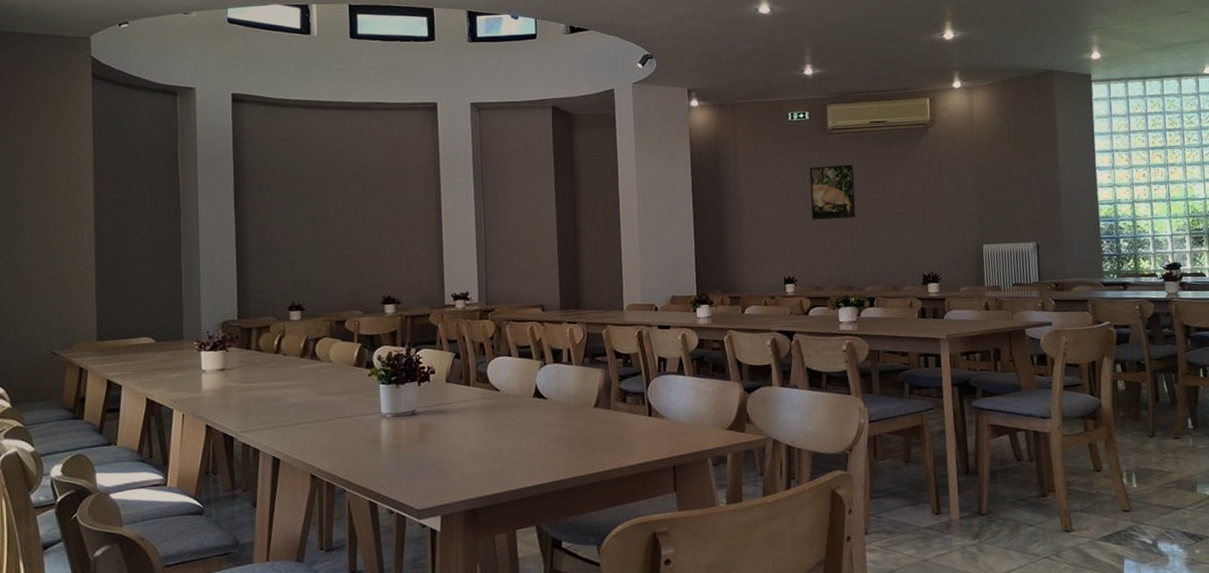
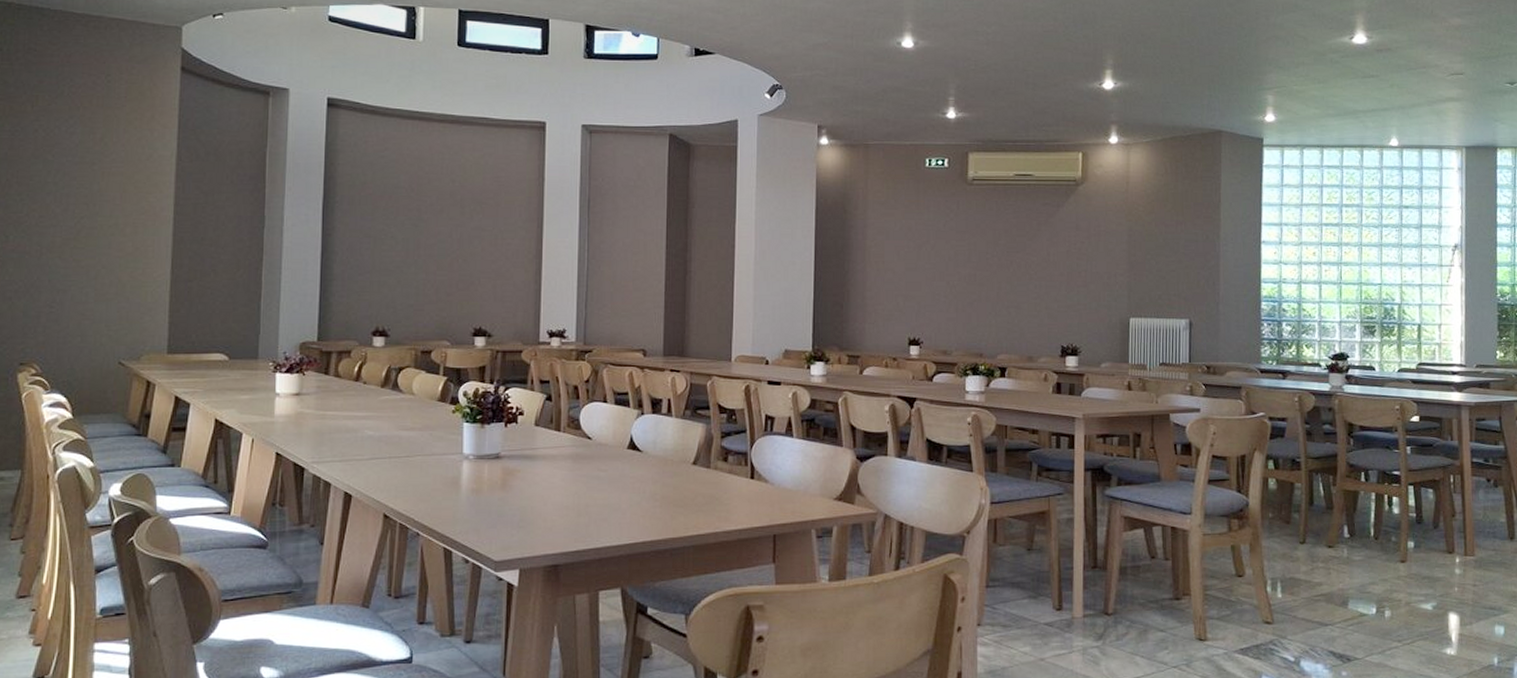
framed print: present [809,164,856,220] -> none [943,219,993,279]

